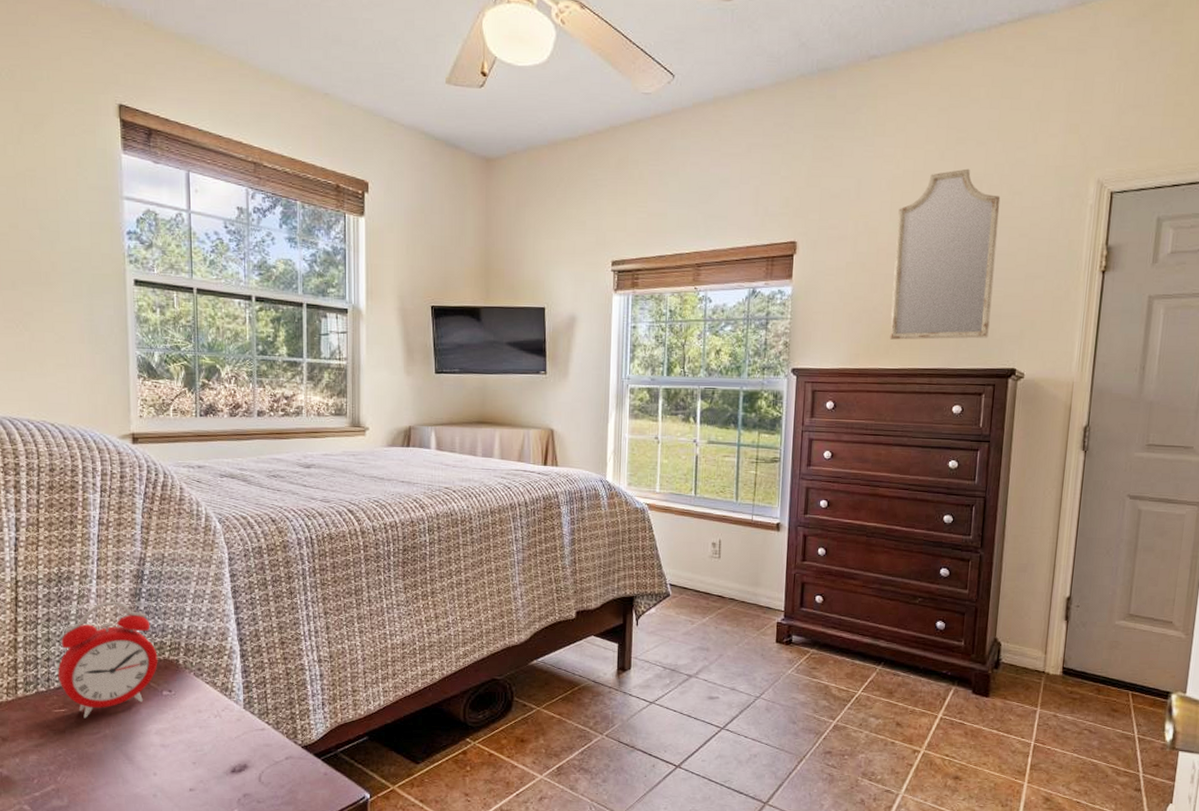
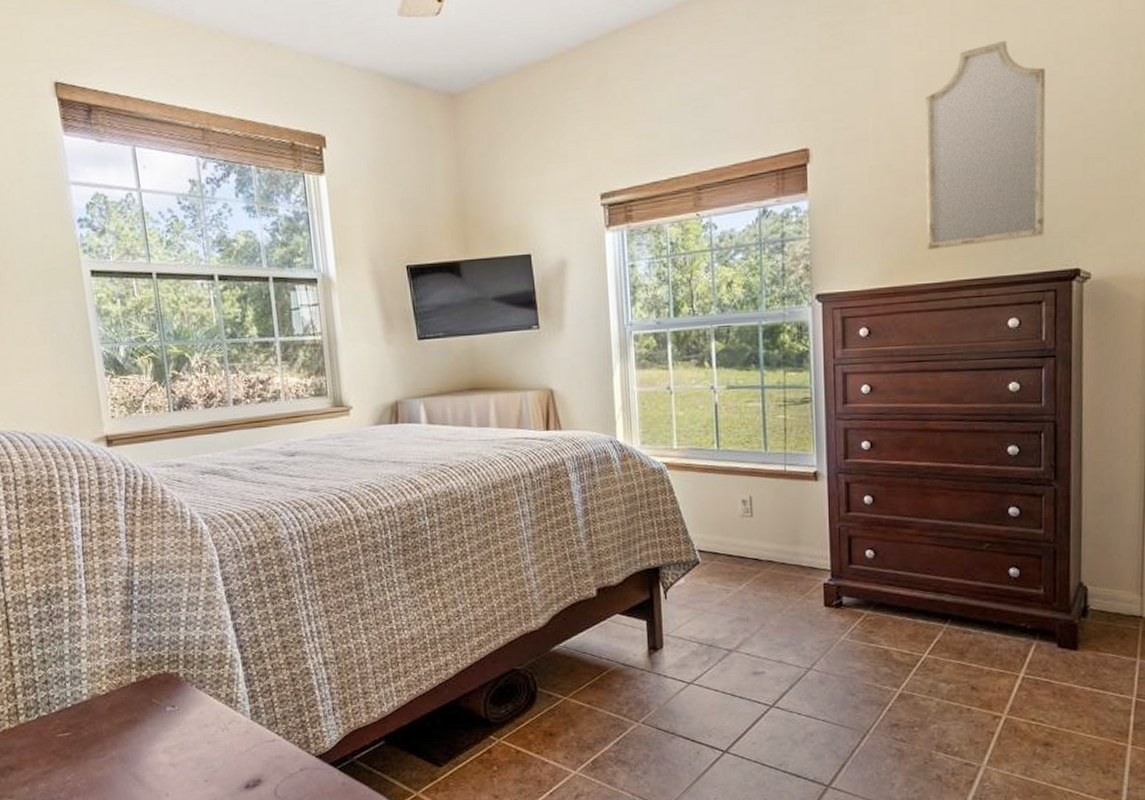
alarm clock: present [57,601,158,719] -> none [56,615,158,741]

